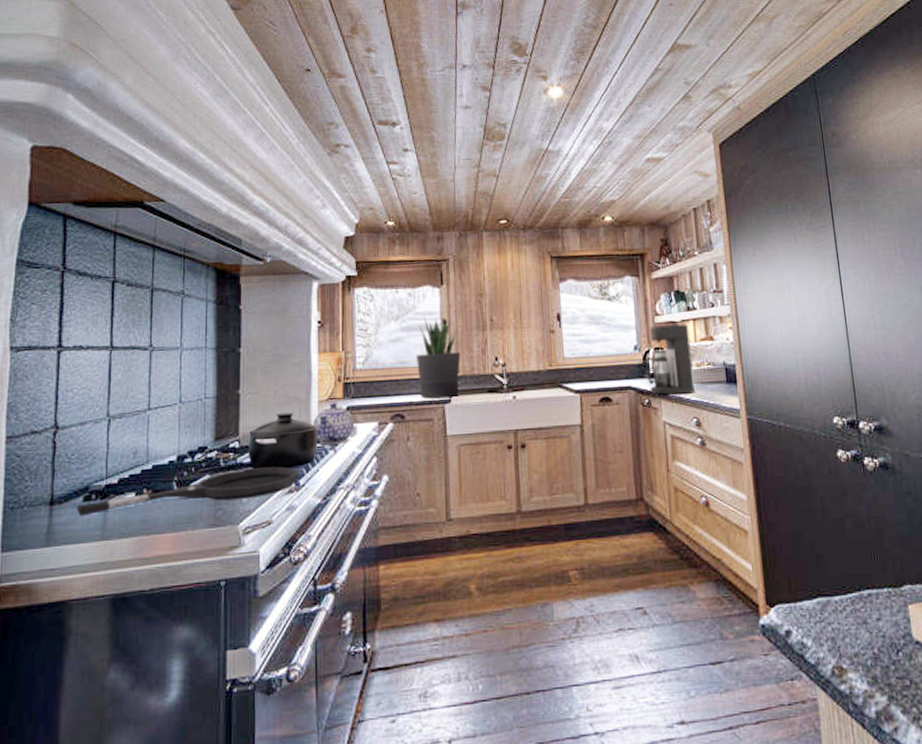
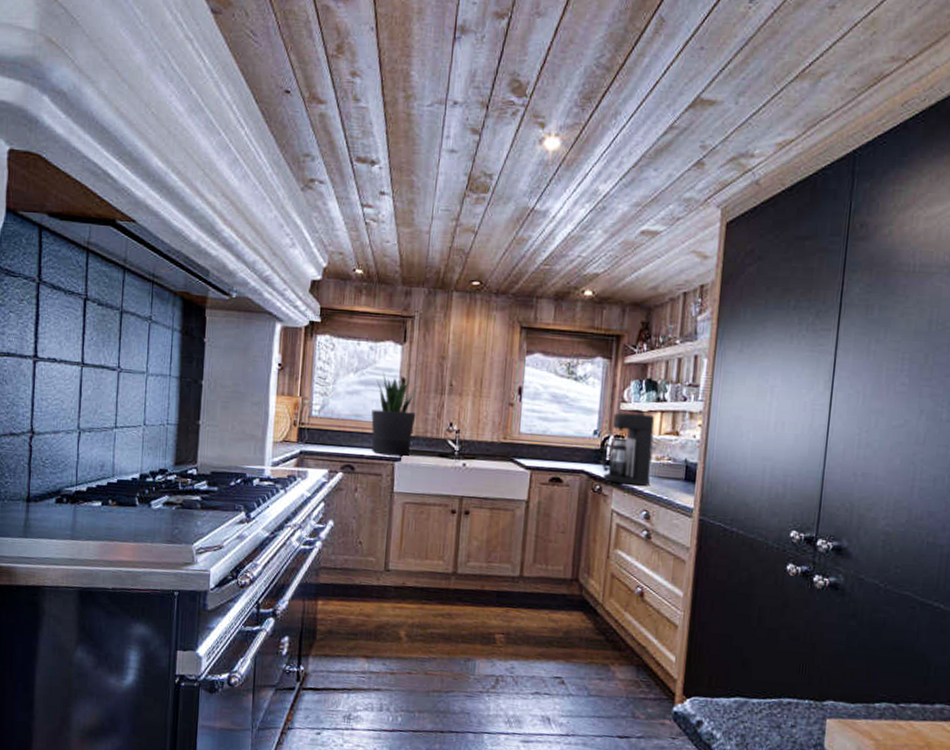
frying pan: present [76,467,299,517] -> none [49,495,251,523]
saucepan: present [248,413,318,470] -> none [204,448,271,501]
teapot: present [312,402,355,445] -> none [266,444,306,485]

